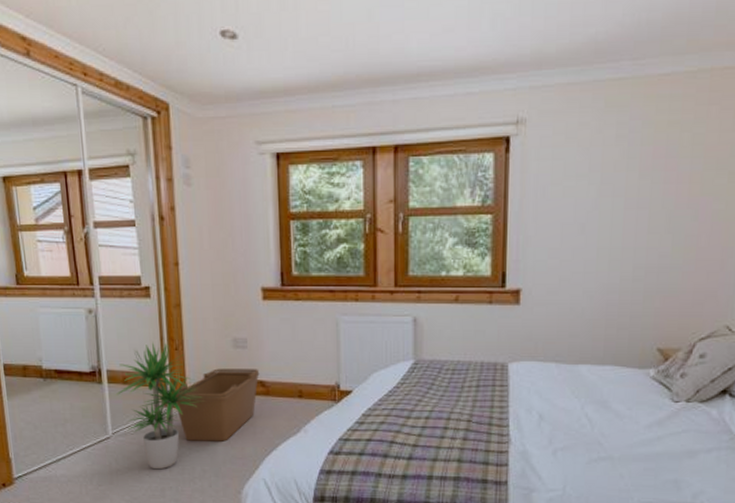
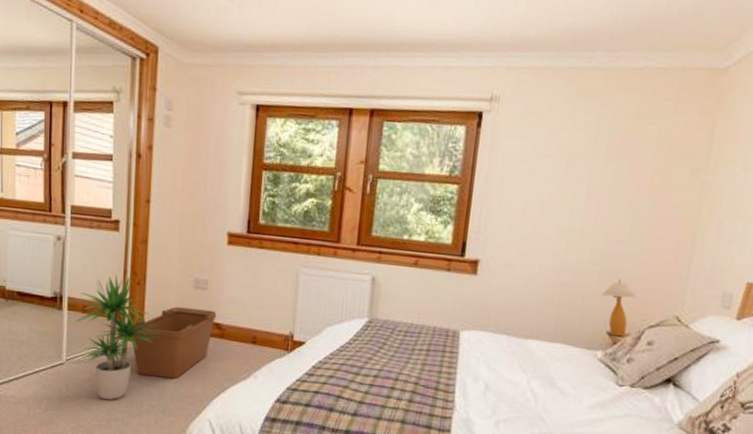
table lamp: none [648,294,685,352] -> present [601,279,637,337]

